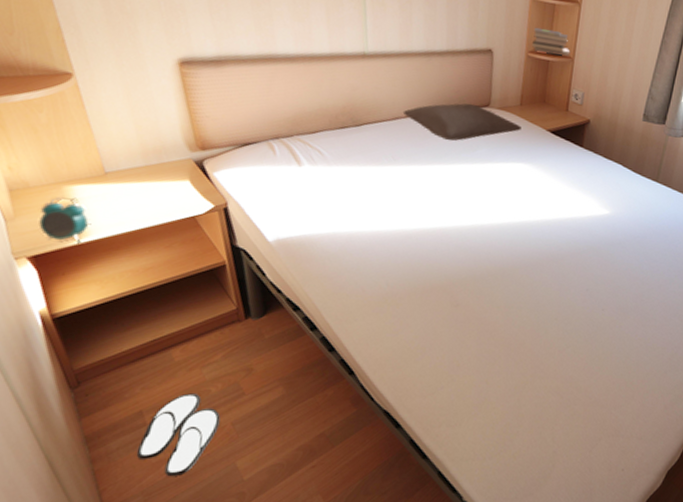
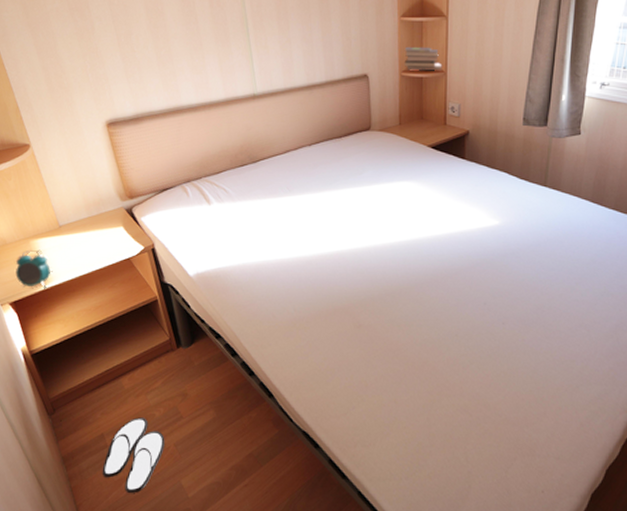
pillow: present [402,103,522,141] -> none [292,129,403,167]

